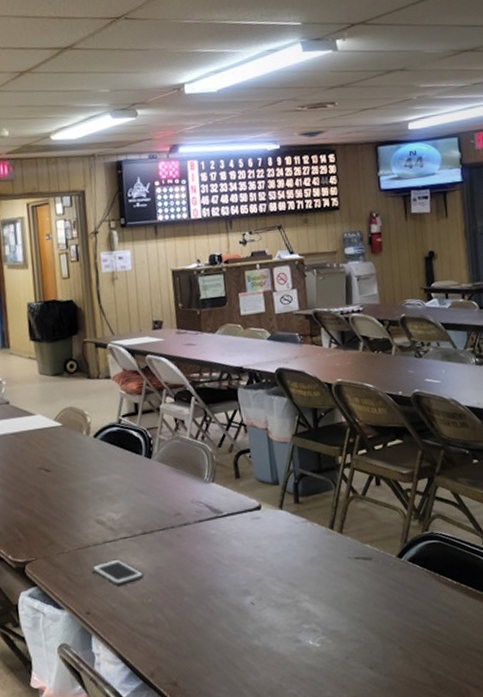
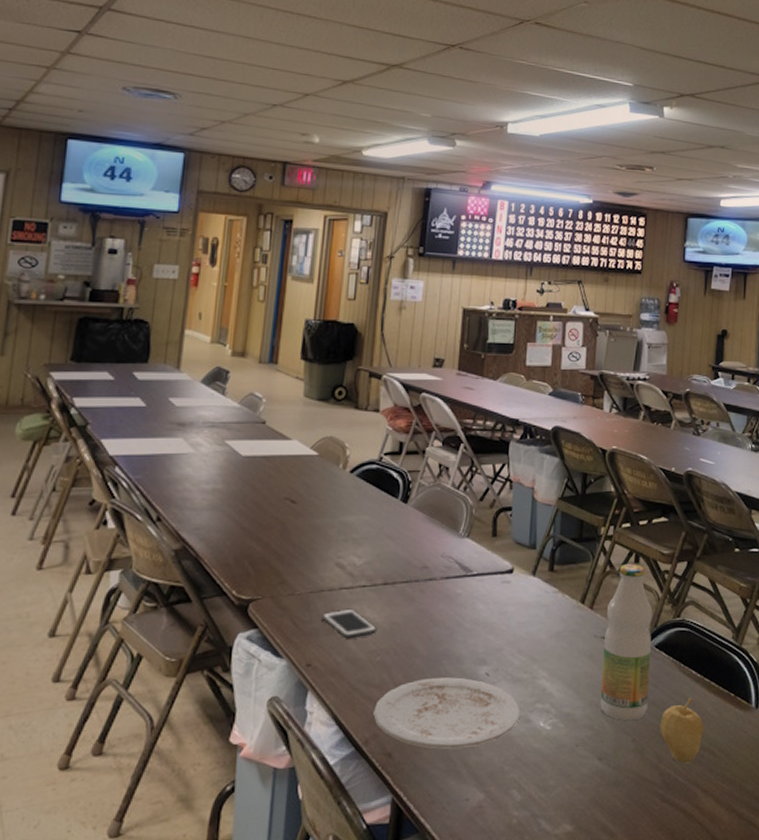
plate: none [153,609,290,674] -> present [373,676,521,749]
bottle: none [356,486,410,631] -> present [600,563,653,720]
fruit: none [423,603,467,664] -> present [659,698,704,764]

